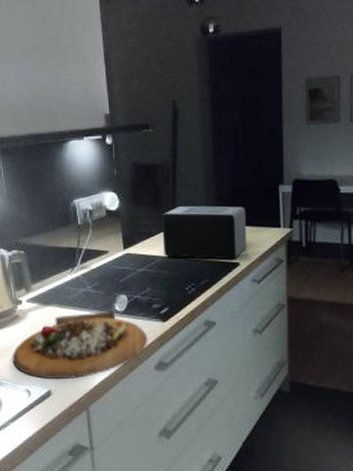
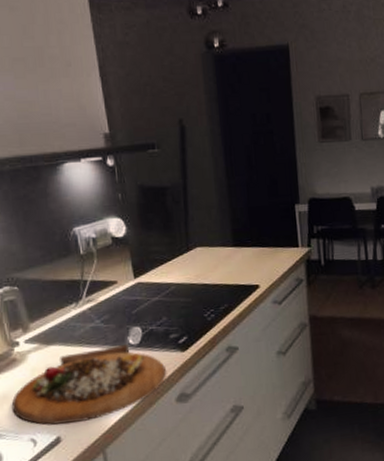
toaster: present [162,205,247,260] -> none [174,227,266,284]

